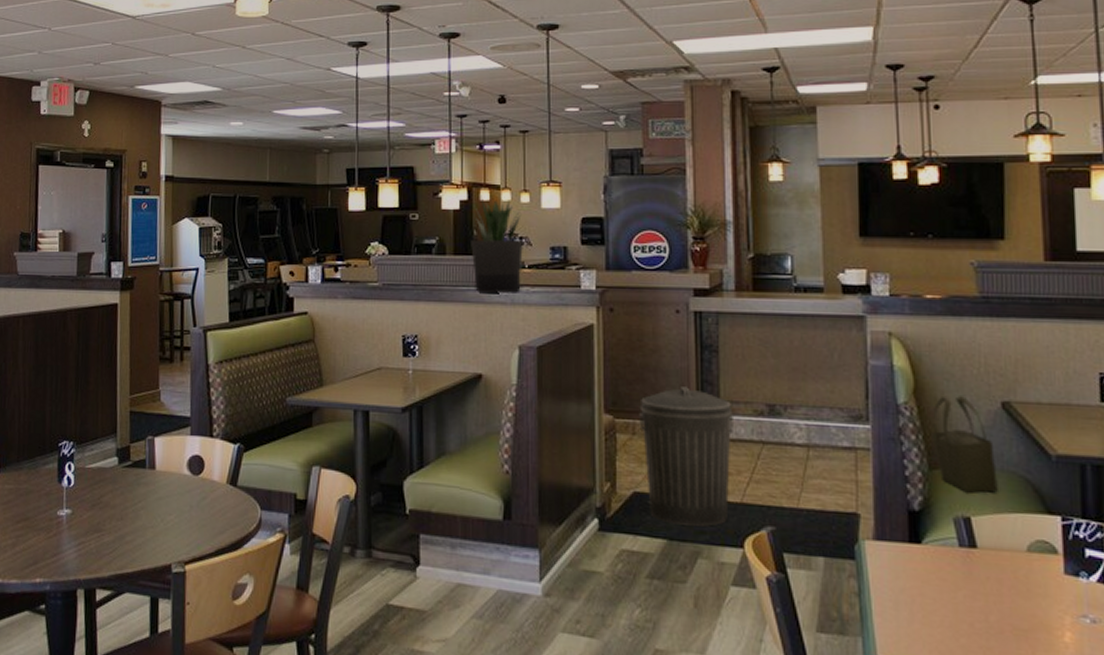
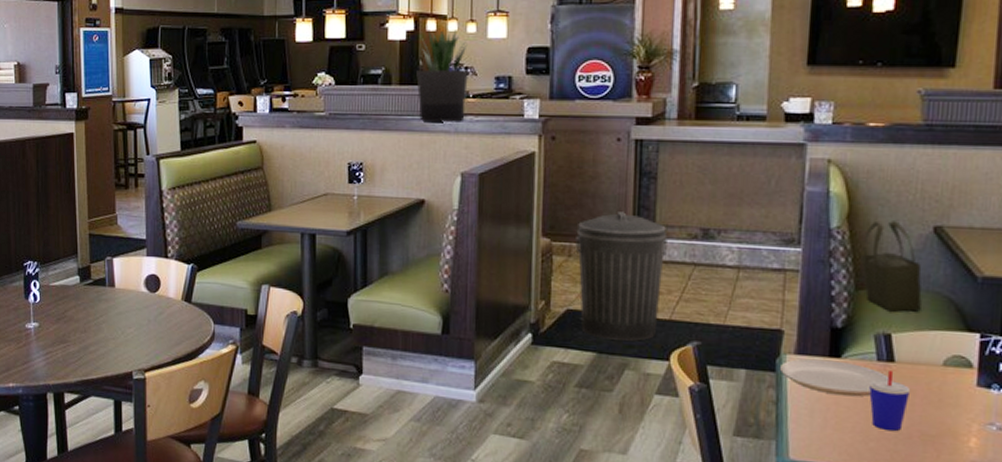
plate: none [860,544,974,587] -> present [780,358,890,397]
beverage cup: none [954,558,998,625] -> present [869,371,911,431]

